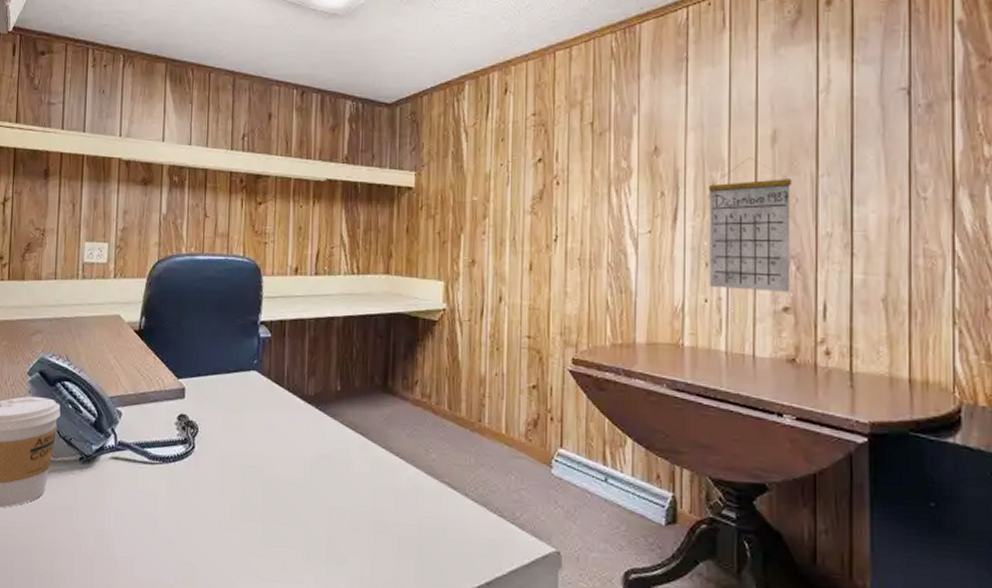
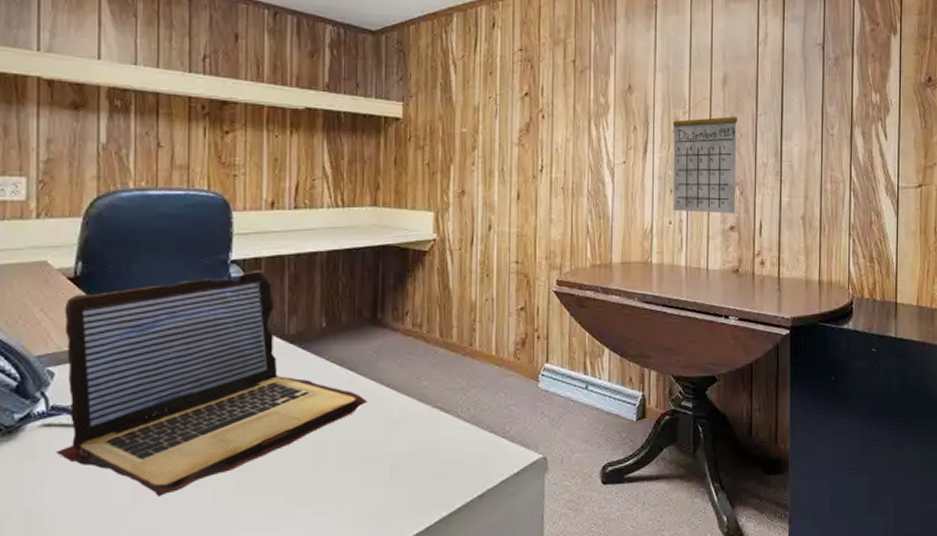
laptop: none [121,331,378,536] -> present [56,270,368,498]

